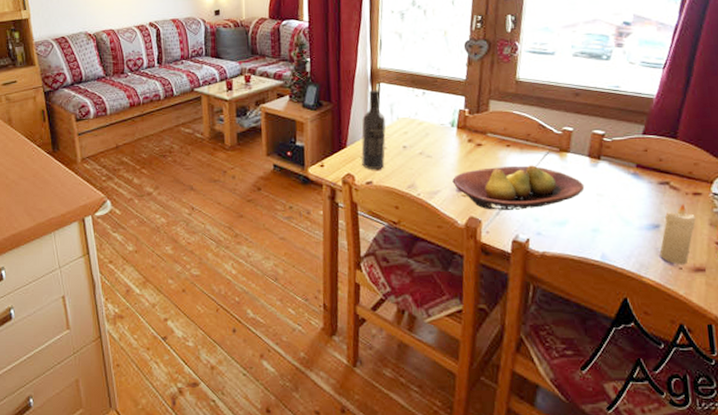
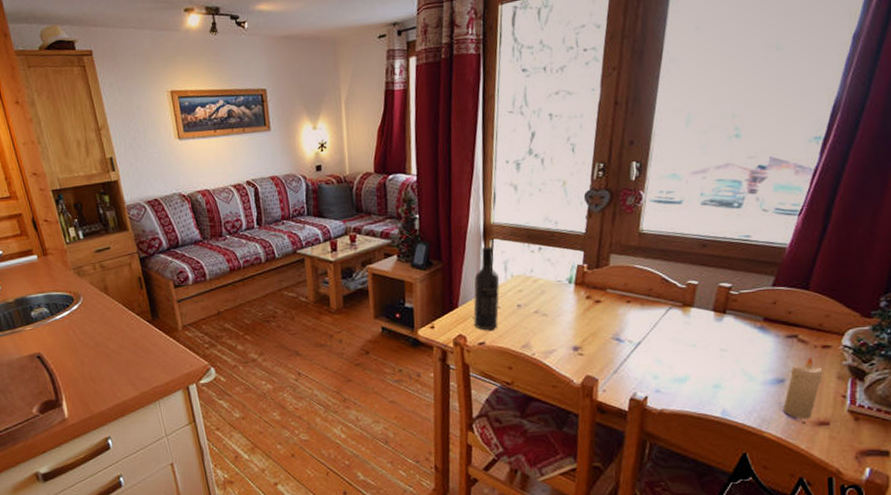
fruit bowl: present [452,165,585,210] -> none [569,321,708,369]

